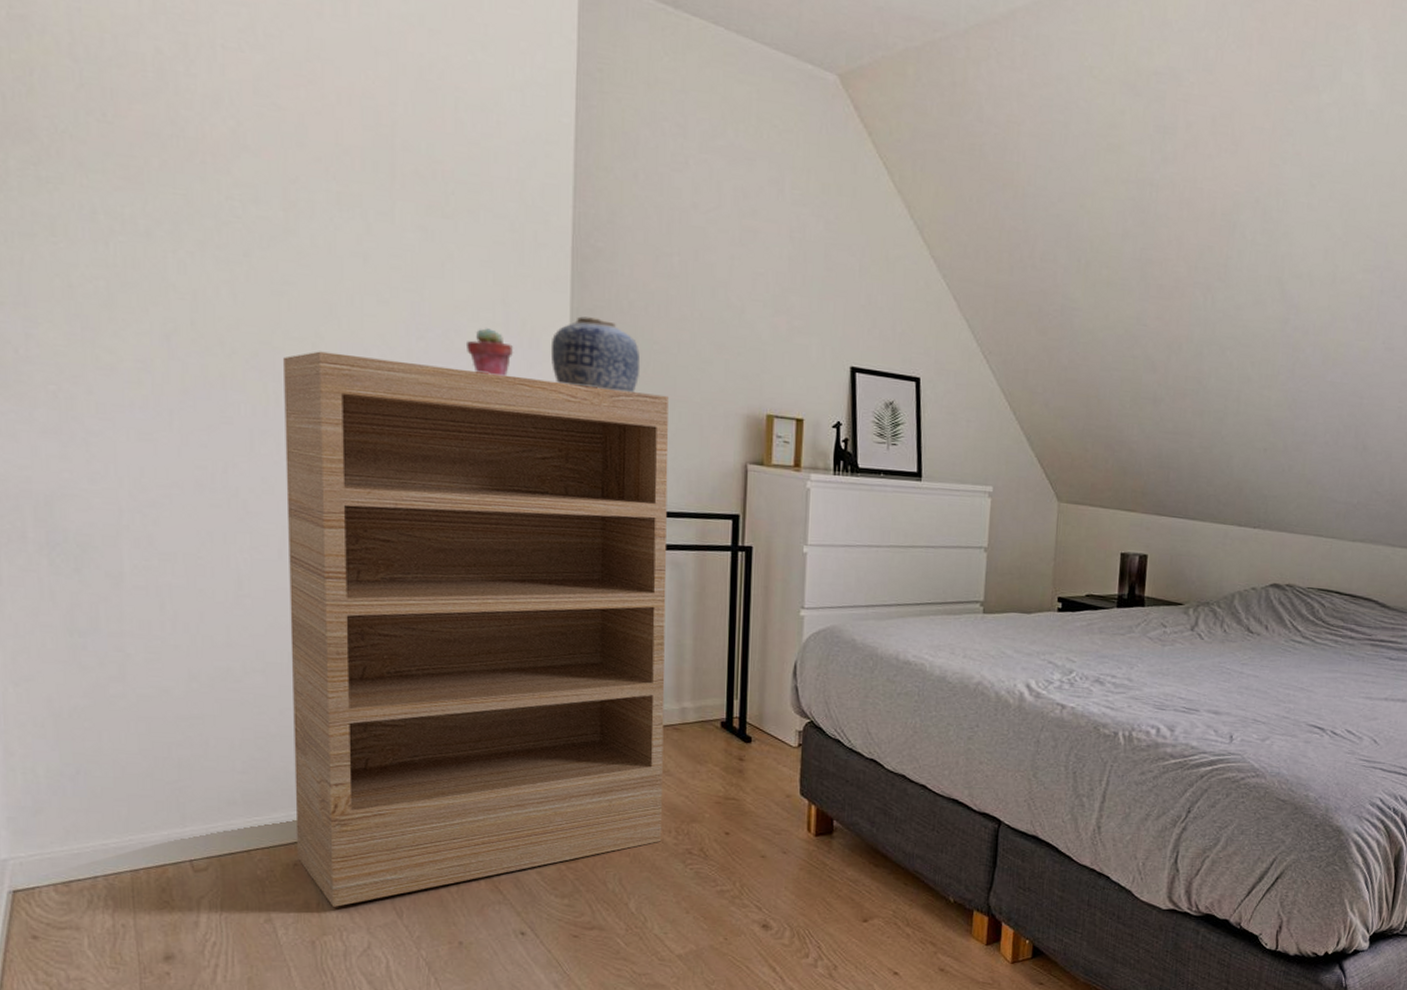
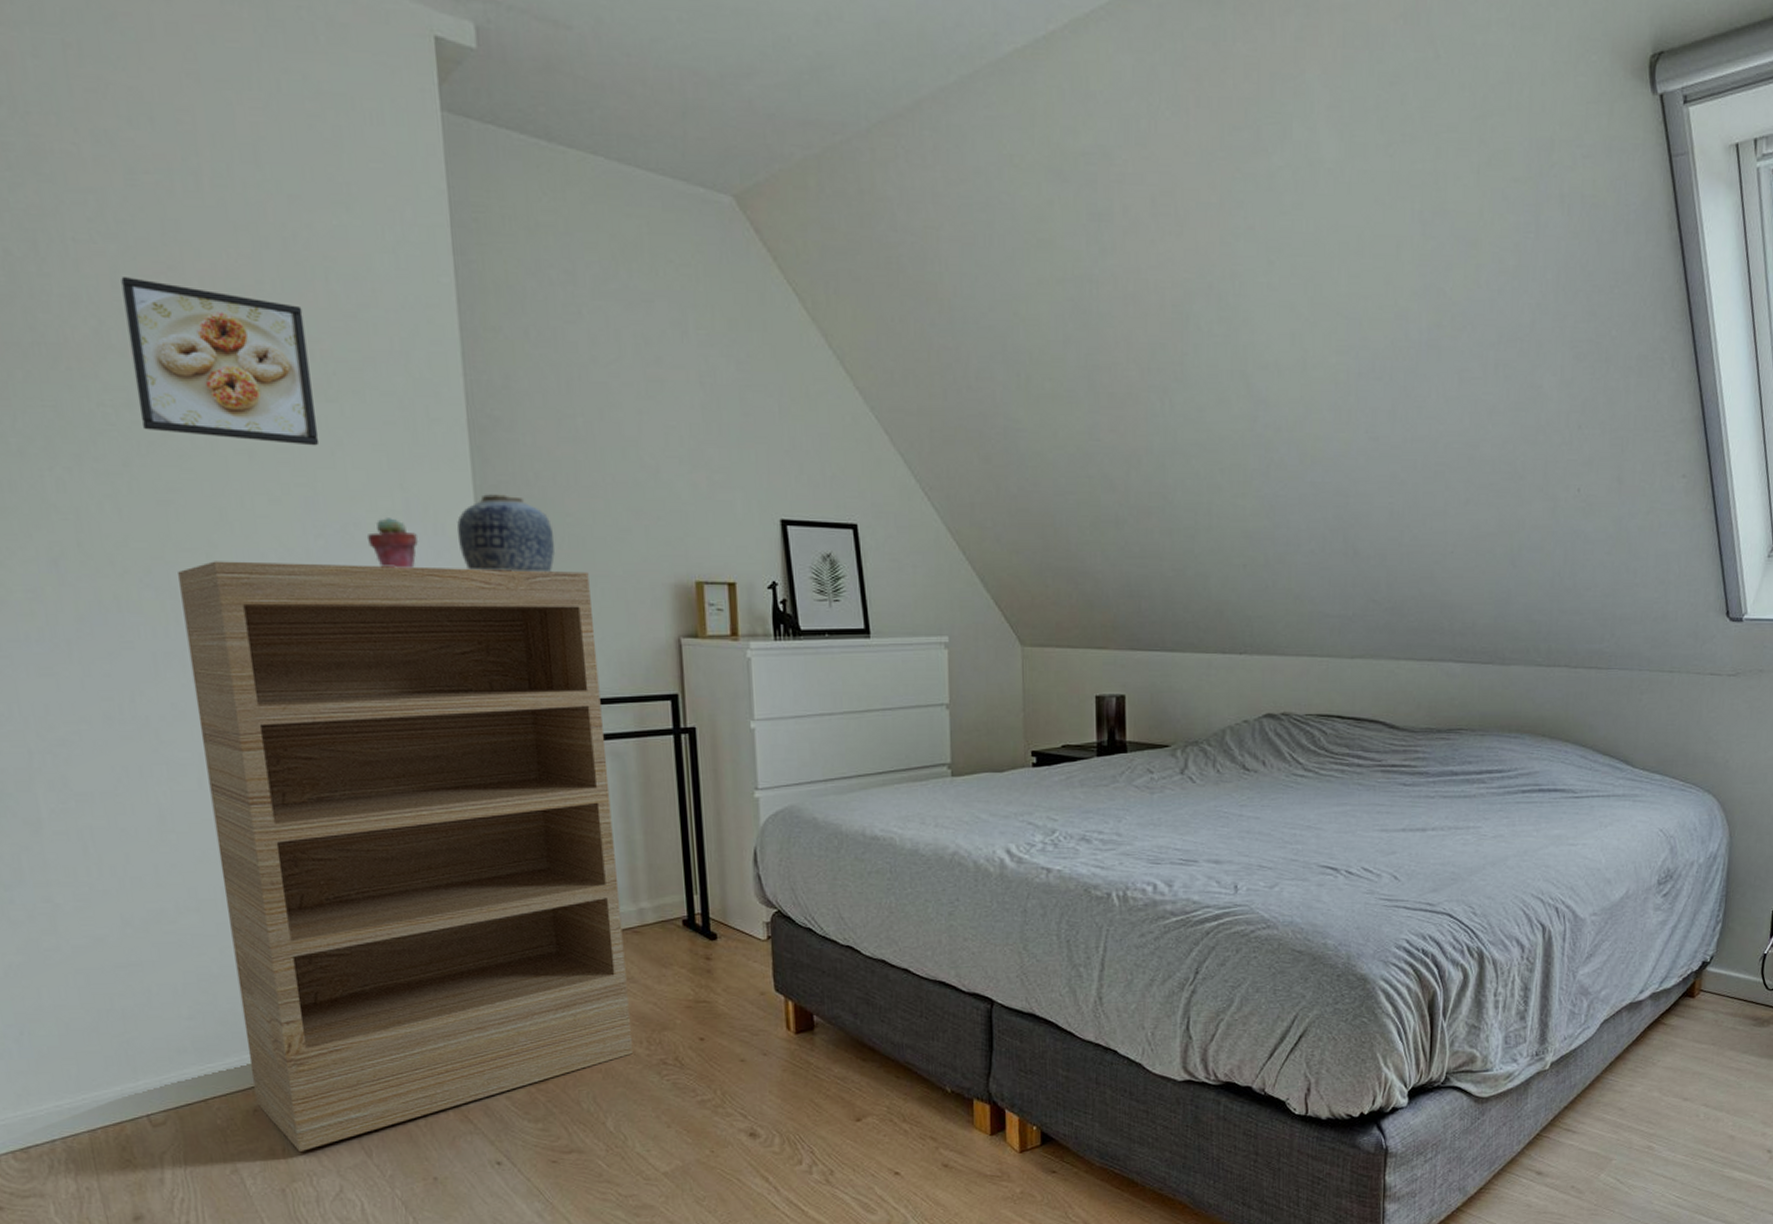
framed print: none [263,85,432,257] -> present [121,277,320,446]

